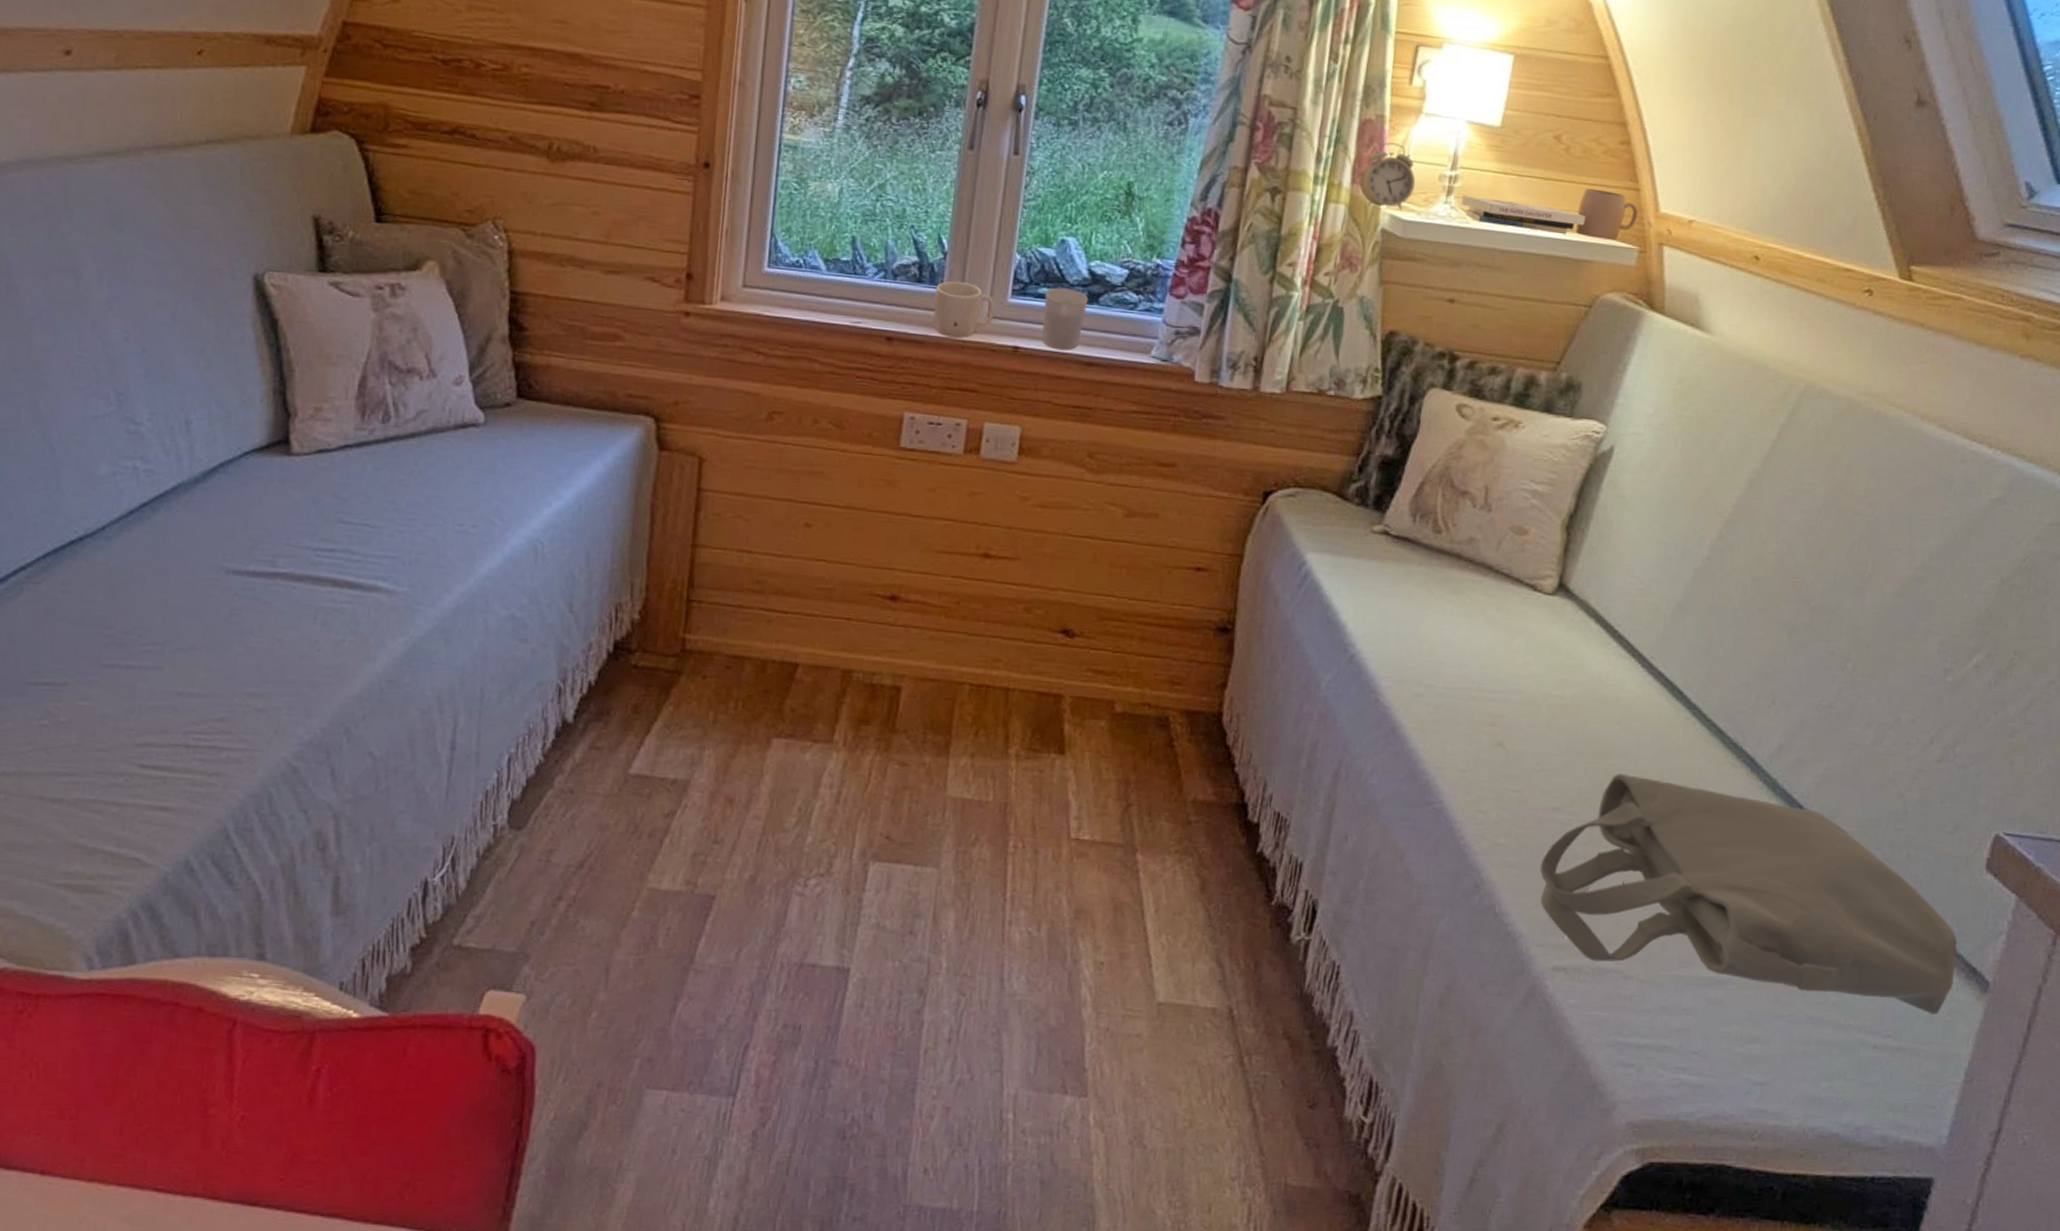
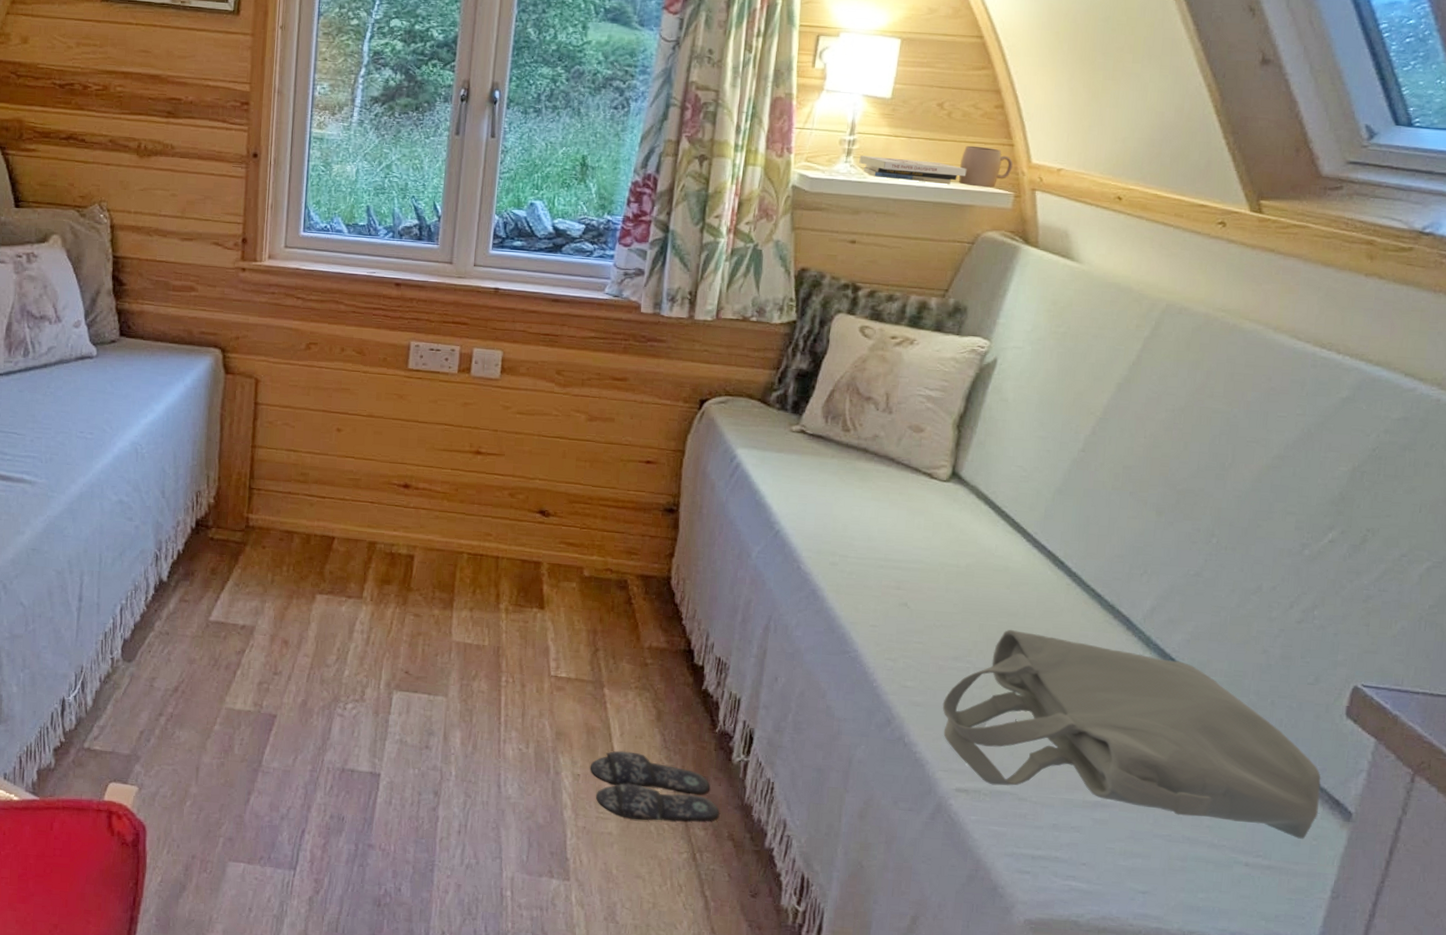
mug: present [933,280,996,339] -> none [431,238,480,283]
candle holder: present [1042,287,1088,351] -> none [517,241,553,291]
slippers: none [1116,931,1273,1018] -> present [590,750,719,822]
alarm clock: present [1359,142,1416,210] -> none [773,115,820,169]

